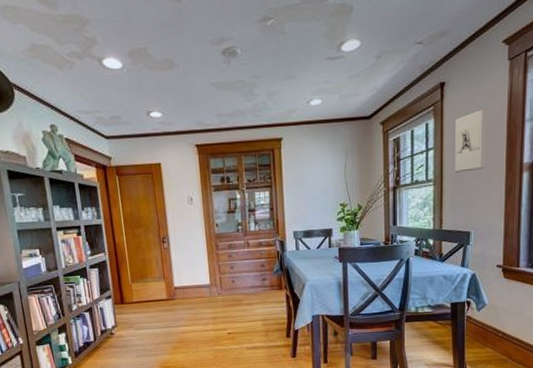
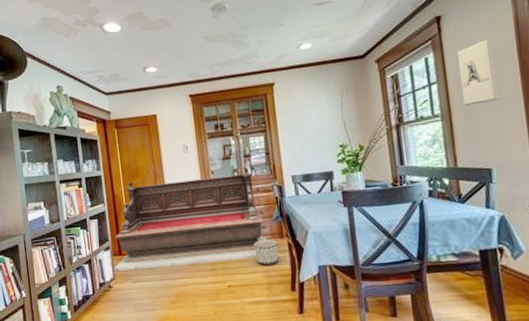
bench: none [116,222,267,319] -> present [115,167,267,272]
planter: none [254,291,277,315] -> present [253,239,278,266]

